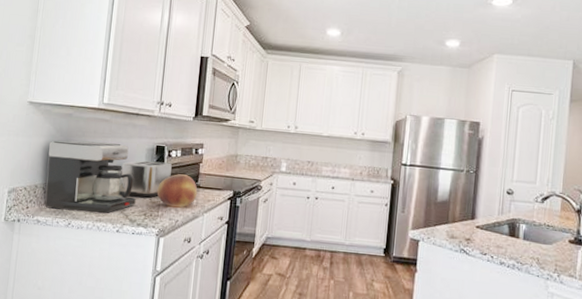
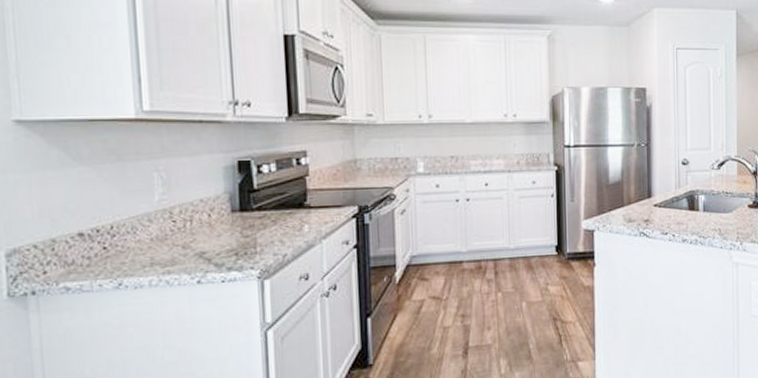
coffee maker: present [44,140,136,213] -> none [64,165,219,267]
toaster: present [121,160,172,198] -> none [190,181,266,233]
fruit: present [157,174,198,208] -> none [248,194,309,238]

